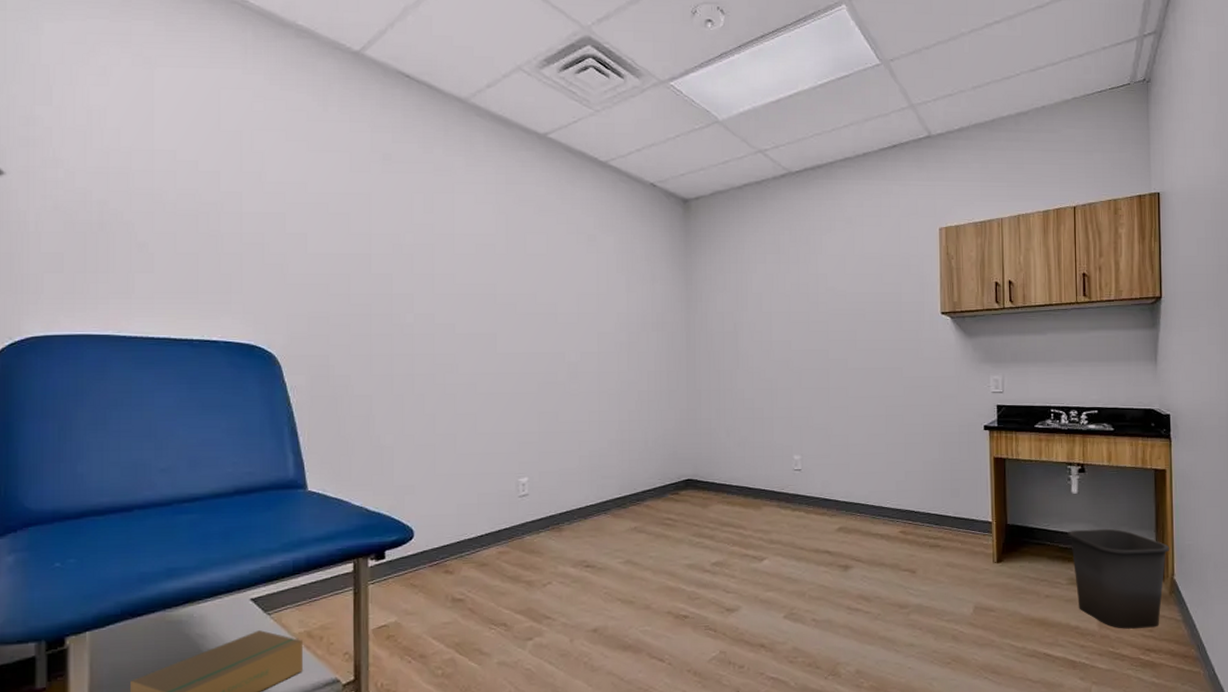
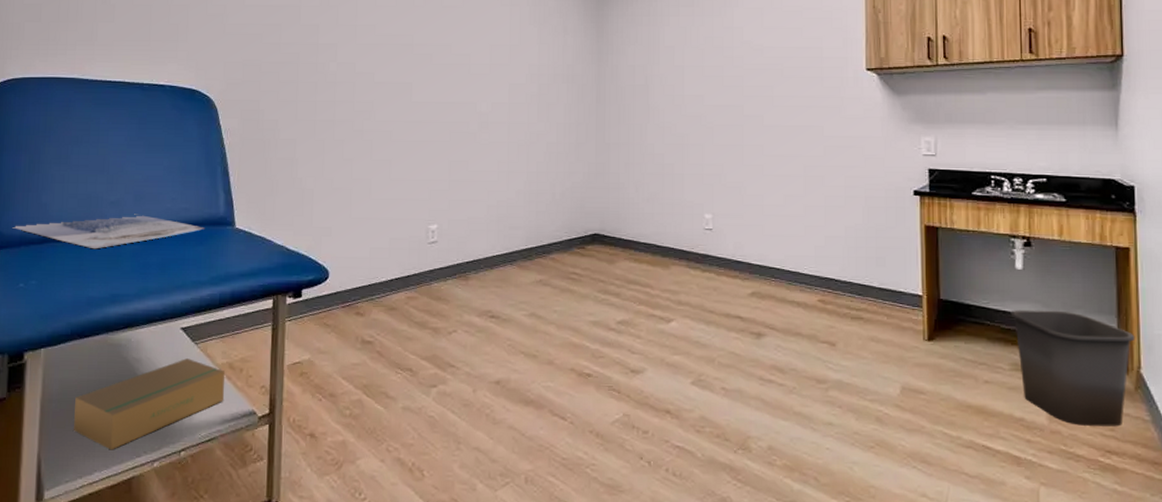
towel: none [42,481,272,521] -> present [12,214,204,249]

